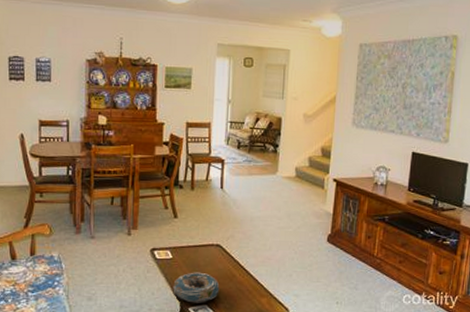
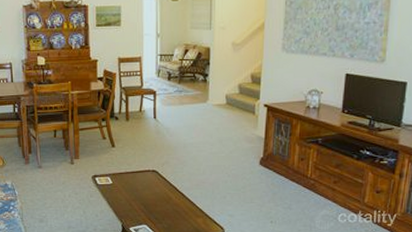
decorative bowl: present [173,272,220,303] -> none [114,196,157,224]

